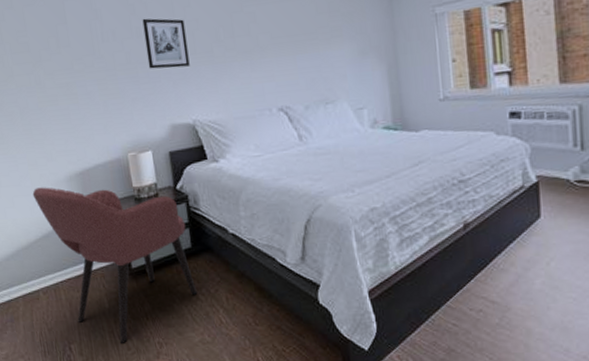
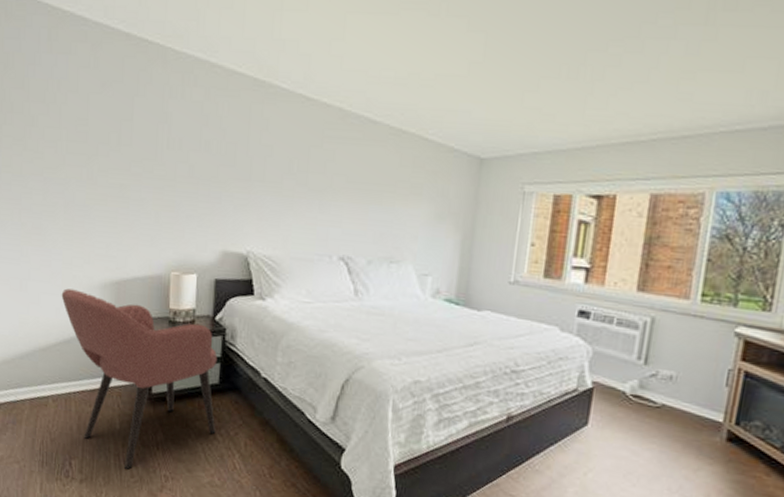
wall art: present [142,18,190,69] -> none [211,132,258,193]

